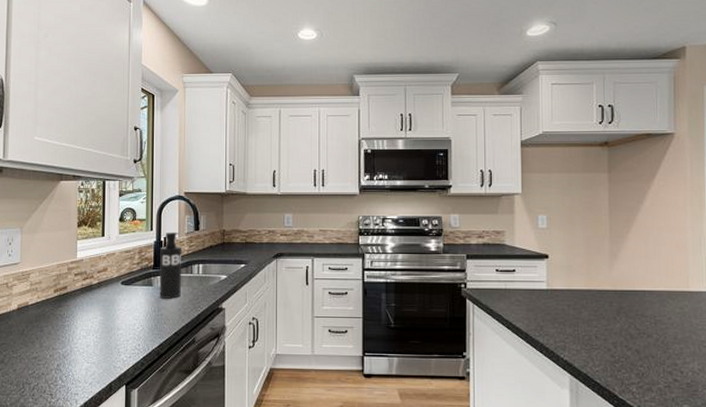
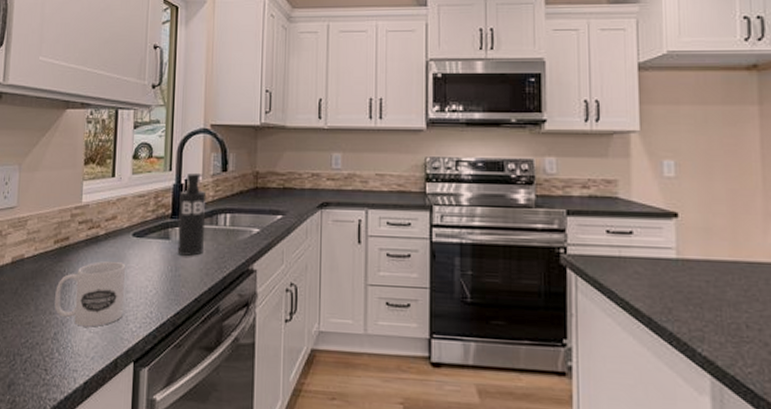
mug: none [57,306,116,359] -> present [54,261,125,327]

